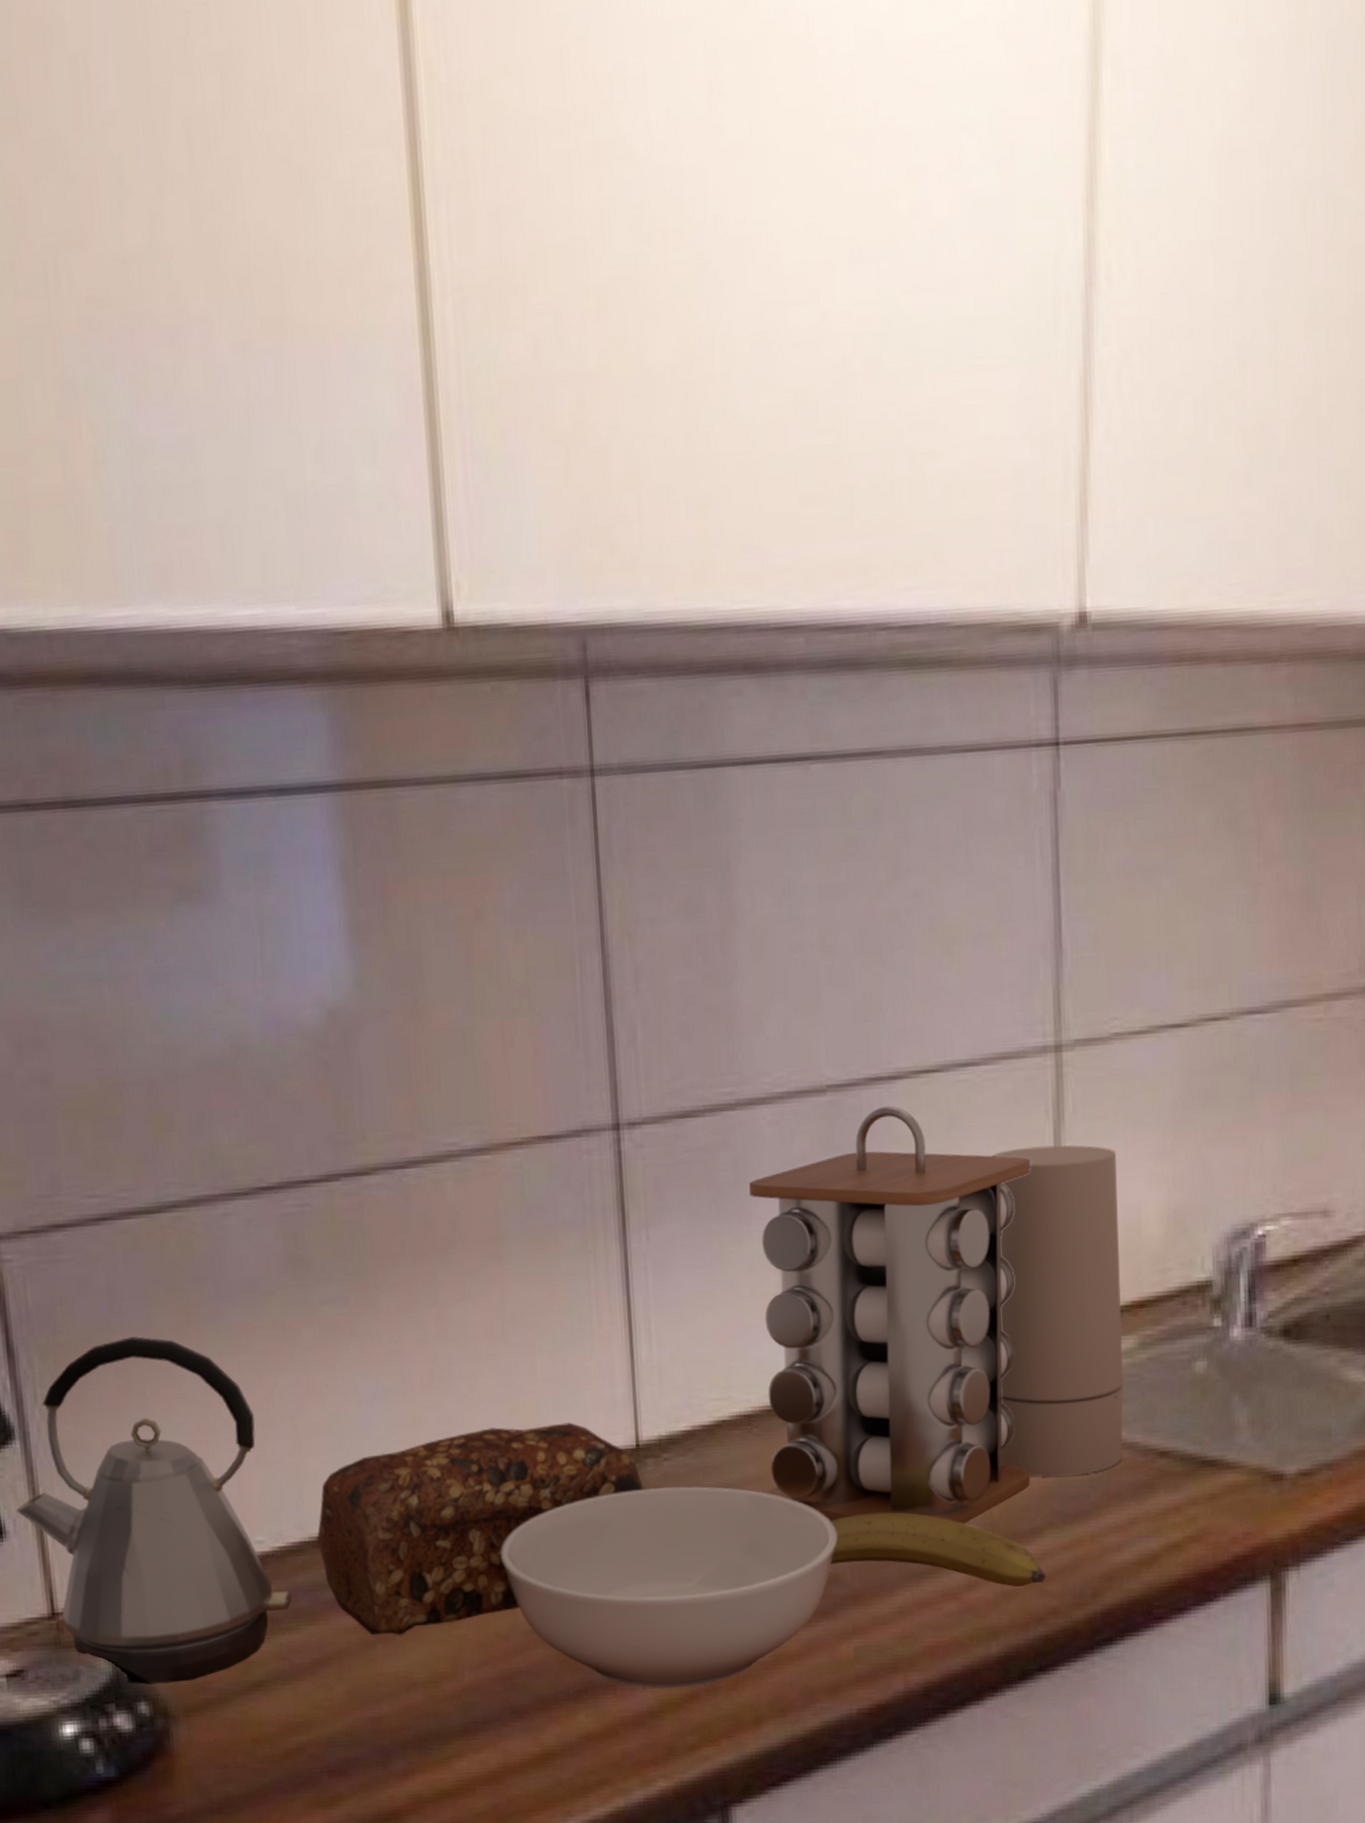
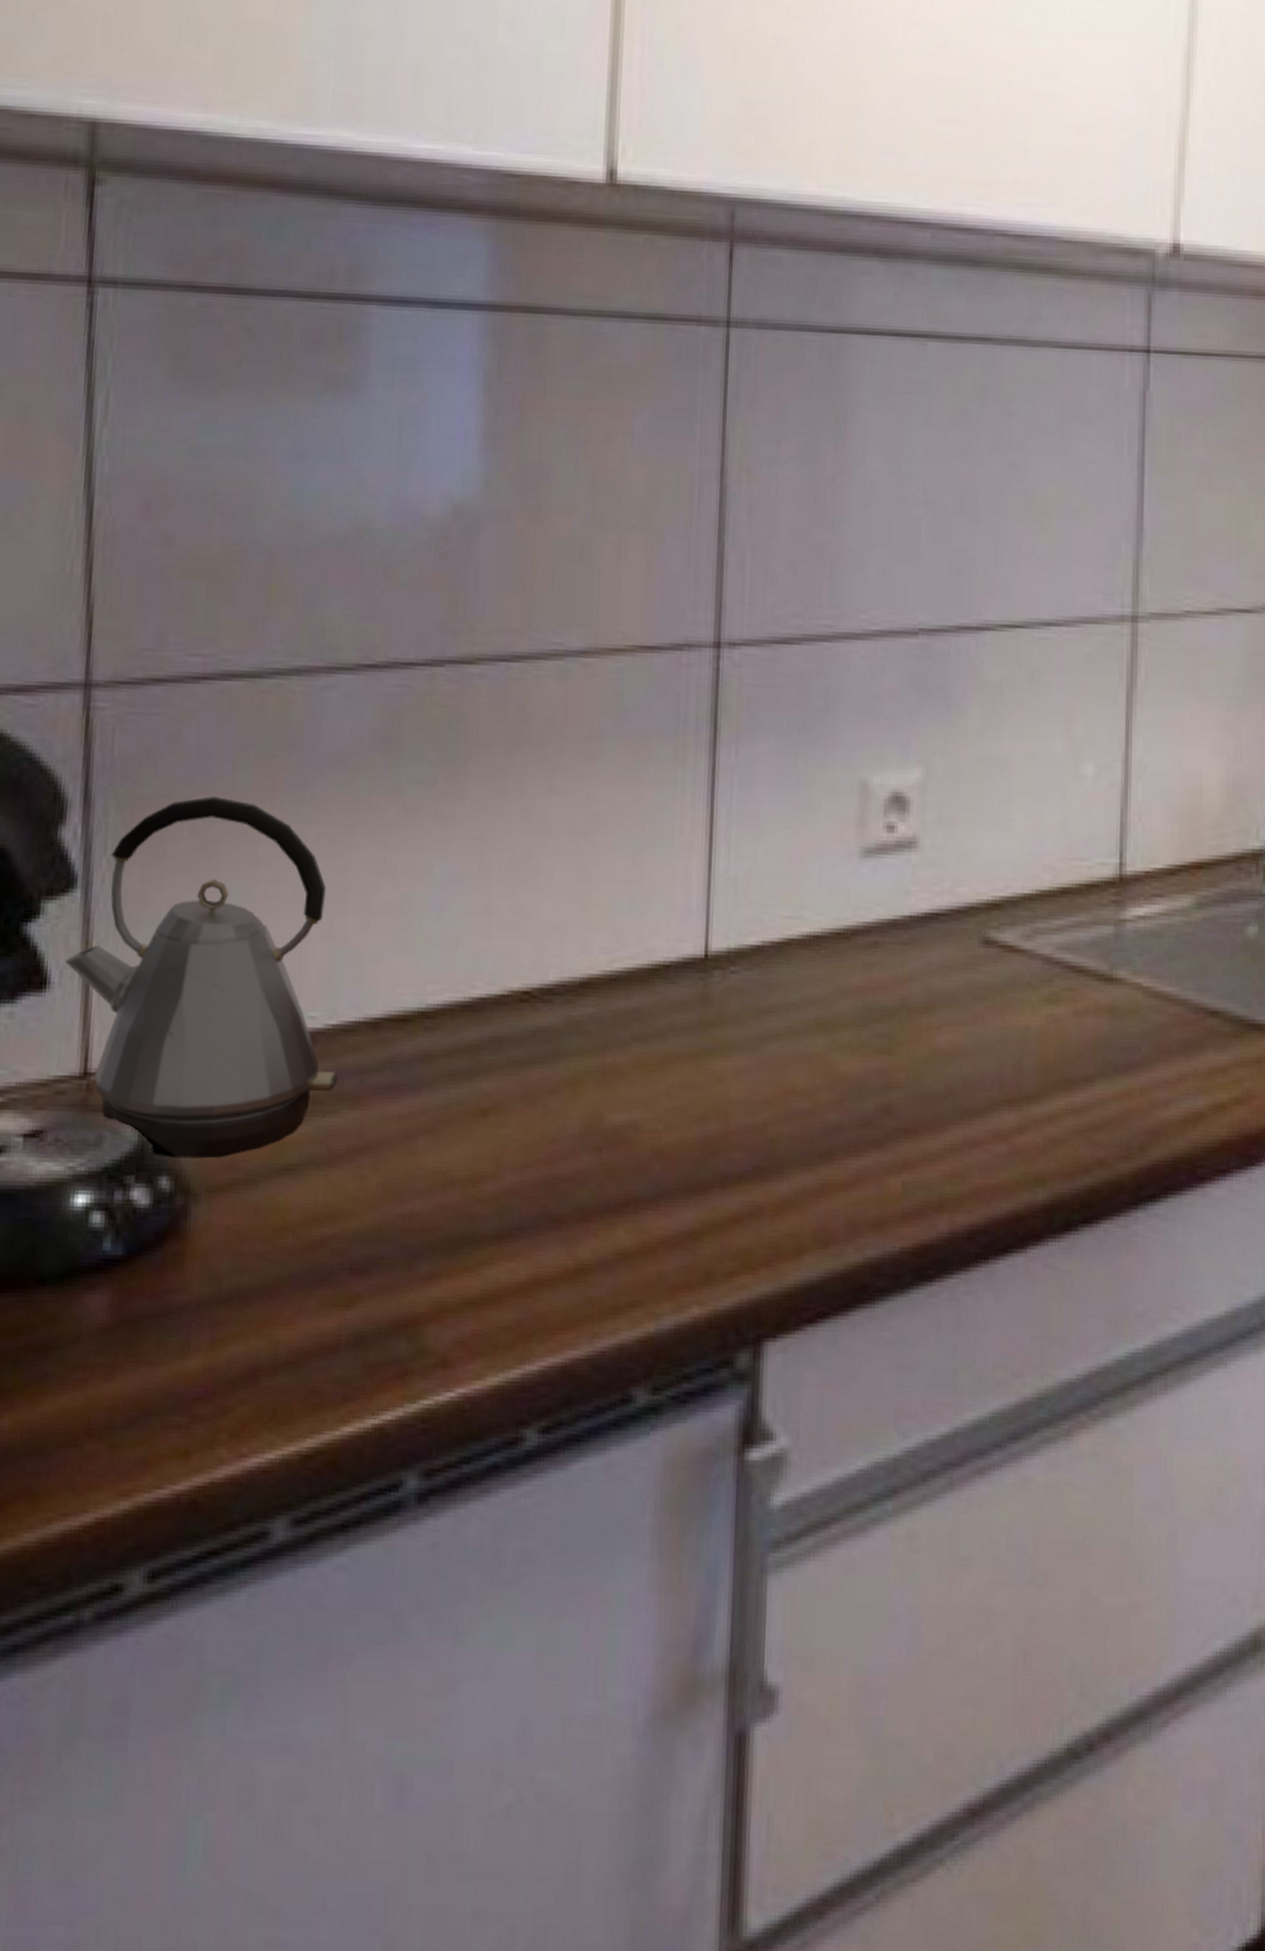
bread loaf: present [317,1421,644,1635] -> none [372,923,708,1128]
bowl: present [500,1486,838,1689] -> none [557,999,895,1210]
spice rack: present [749,1106,1031,1524] -> none [827,654,1103,1065]
fruit: present [830,1512,1046,1587] -> none [885,1046,1095,1134]
canister: present [992,1145,1124,1477] -> none [1058,706,1182,1027]

